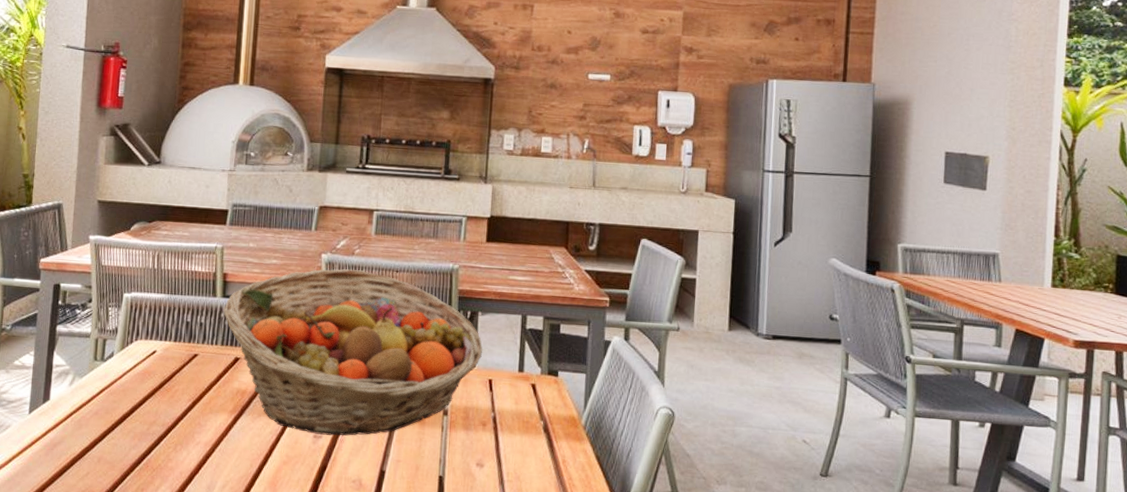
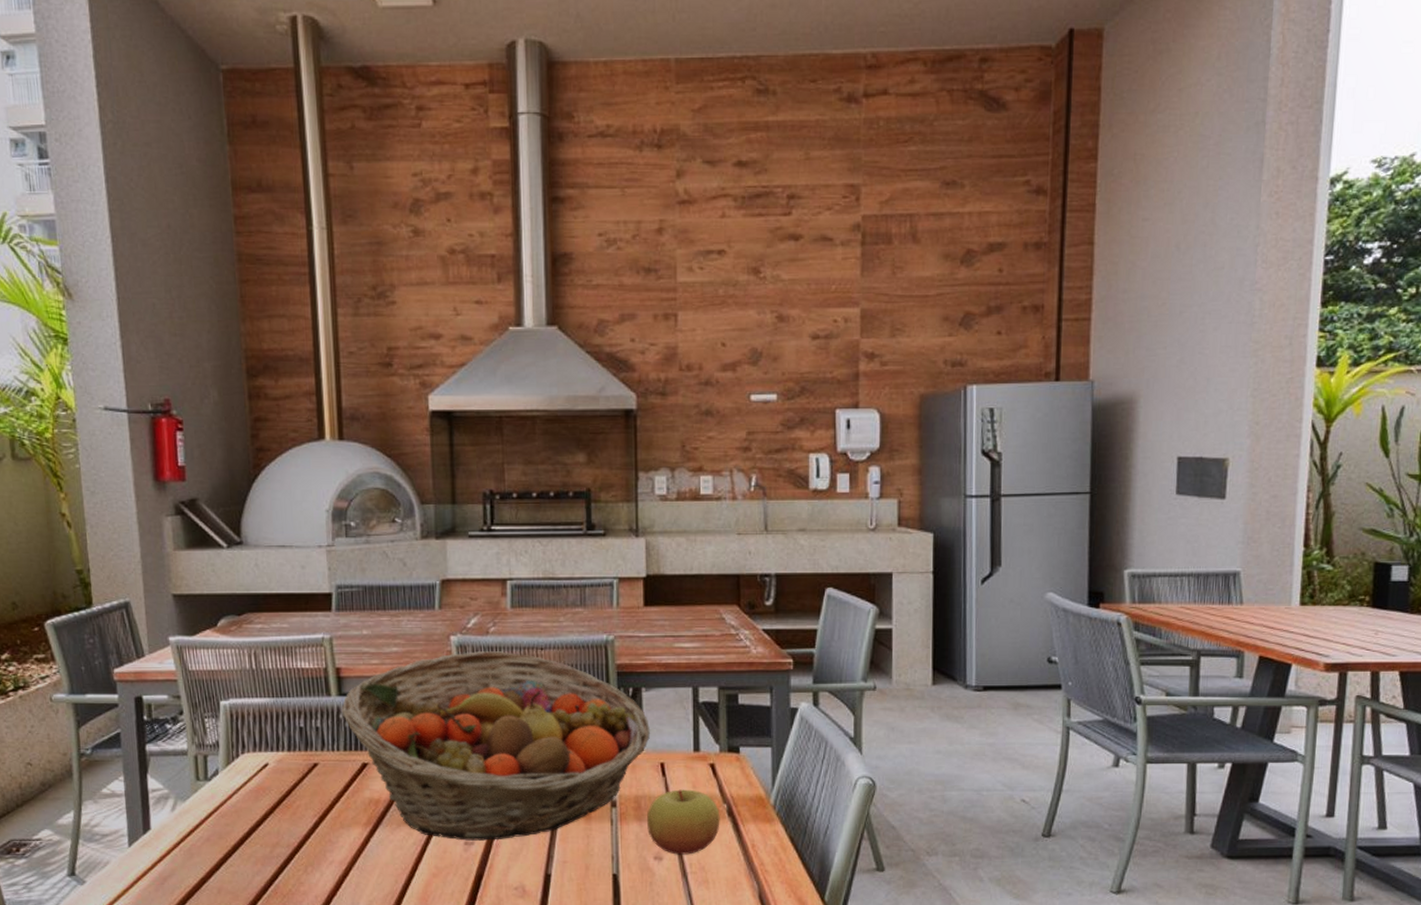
apple: none [472,404,537,464] -> present [646,789,720,855]

